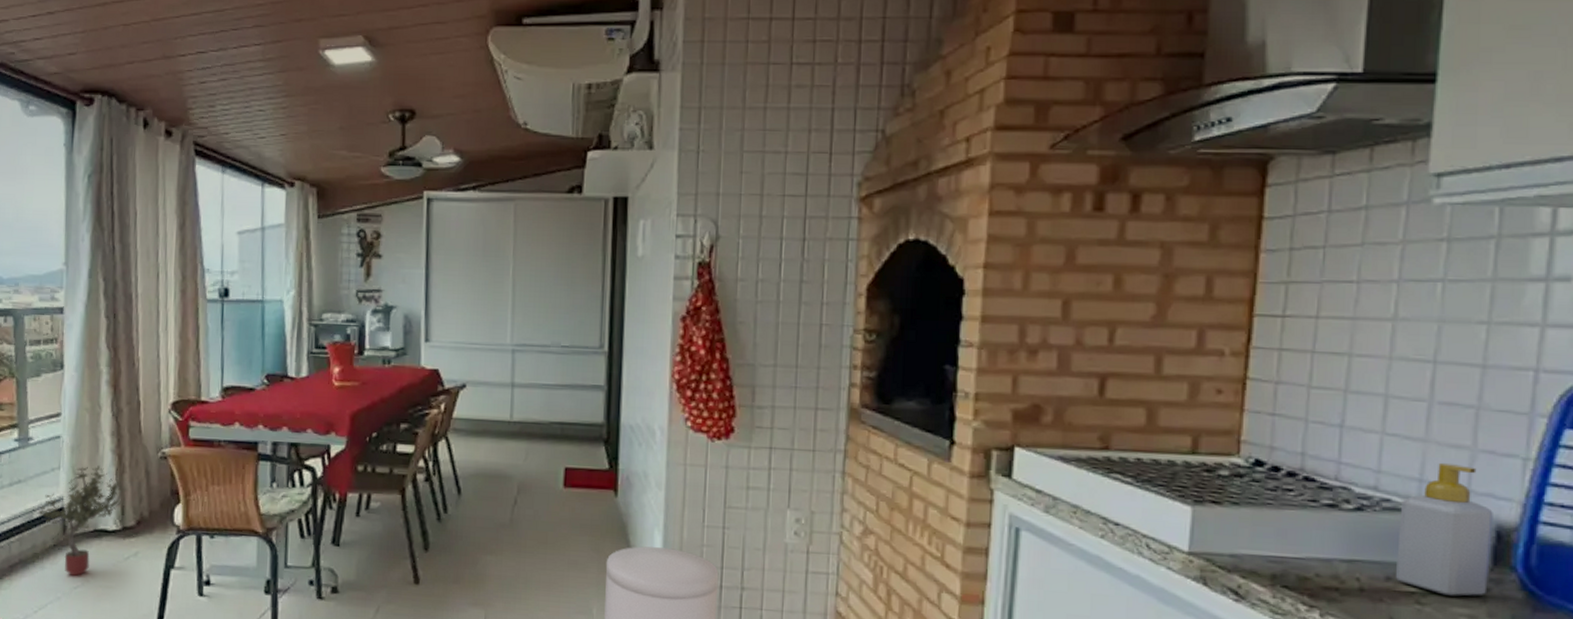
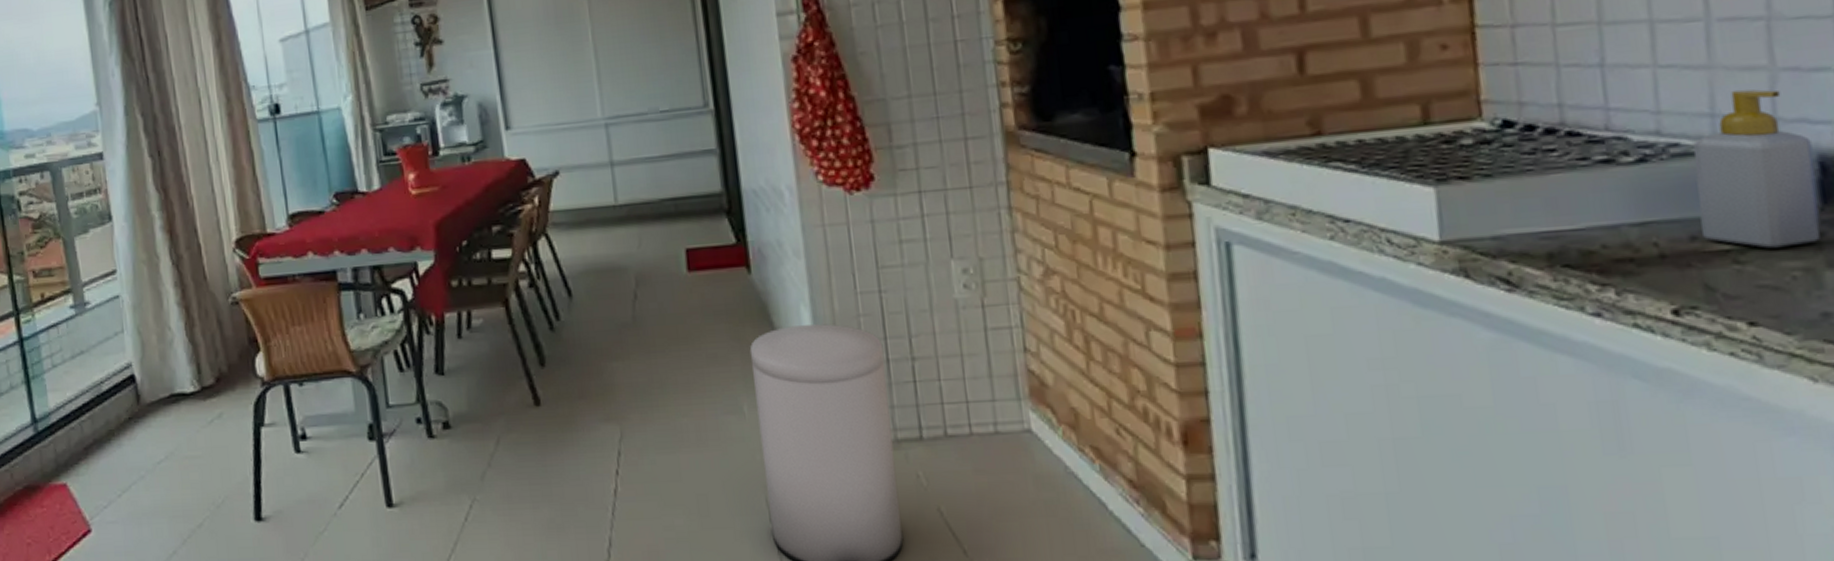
potted tree: present [38,465,122,576] -> none [107,322,194,450]

